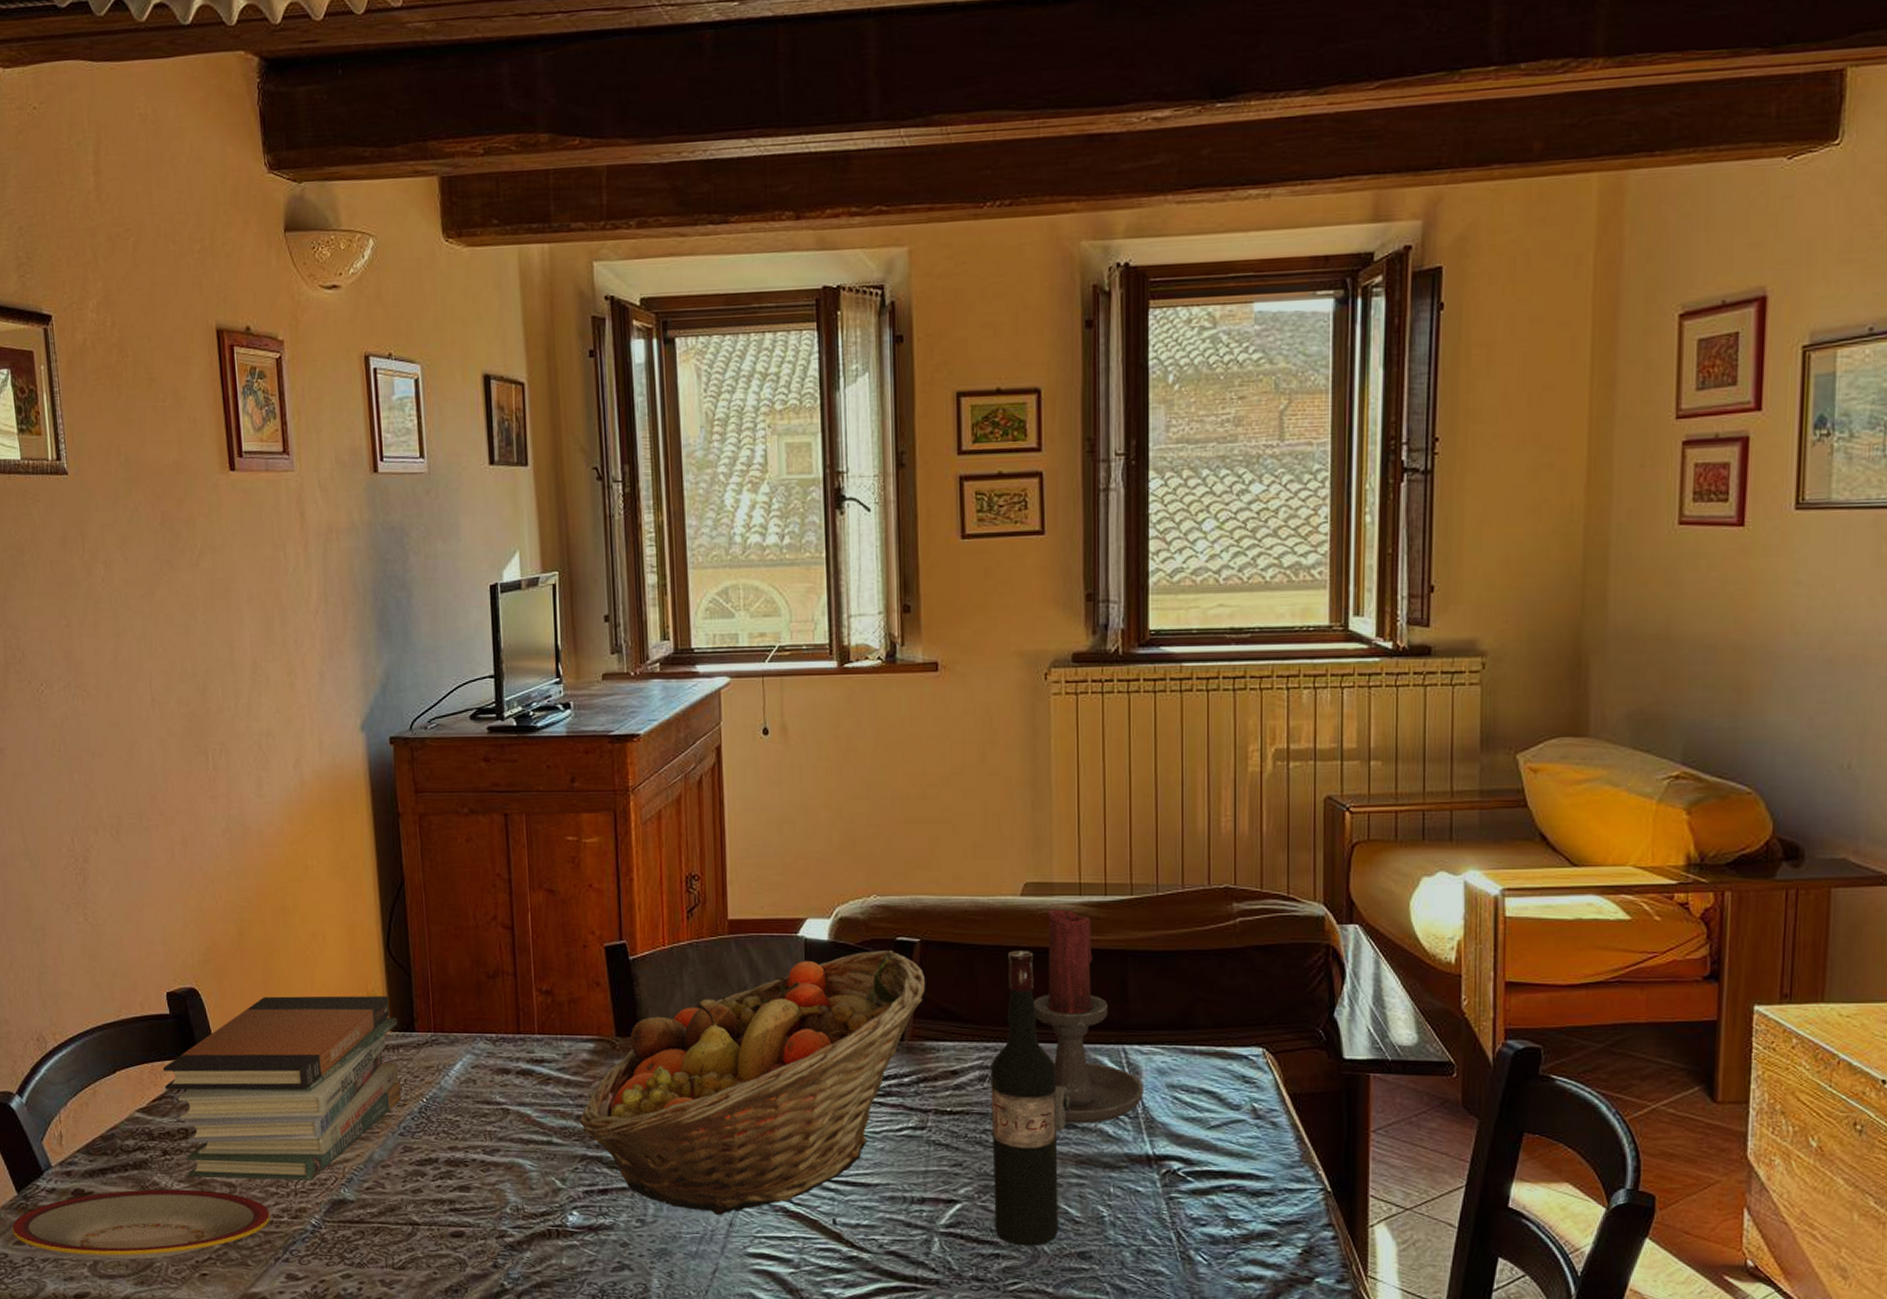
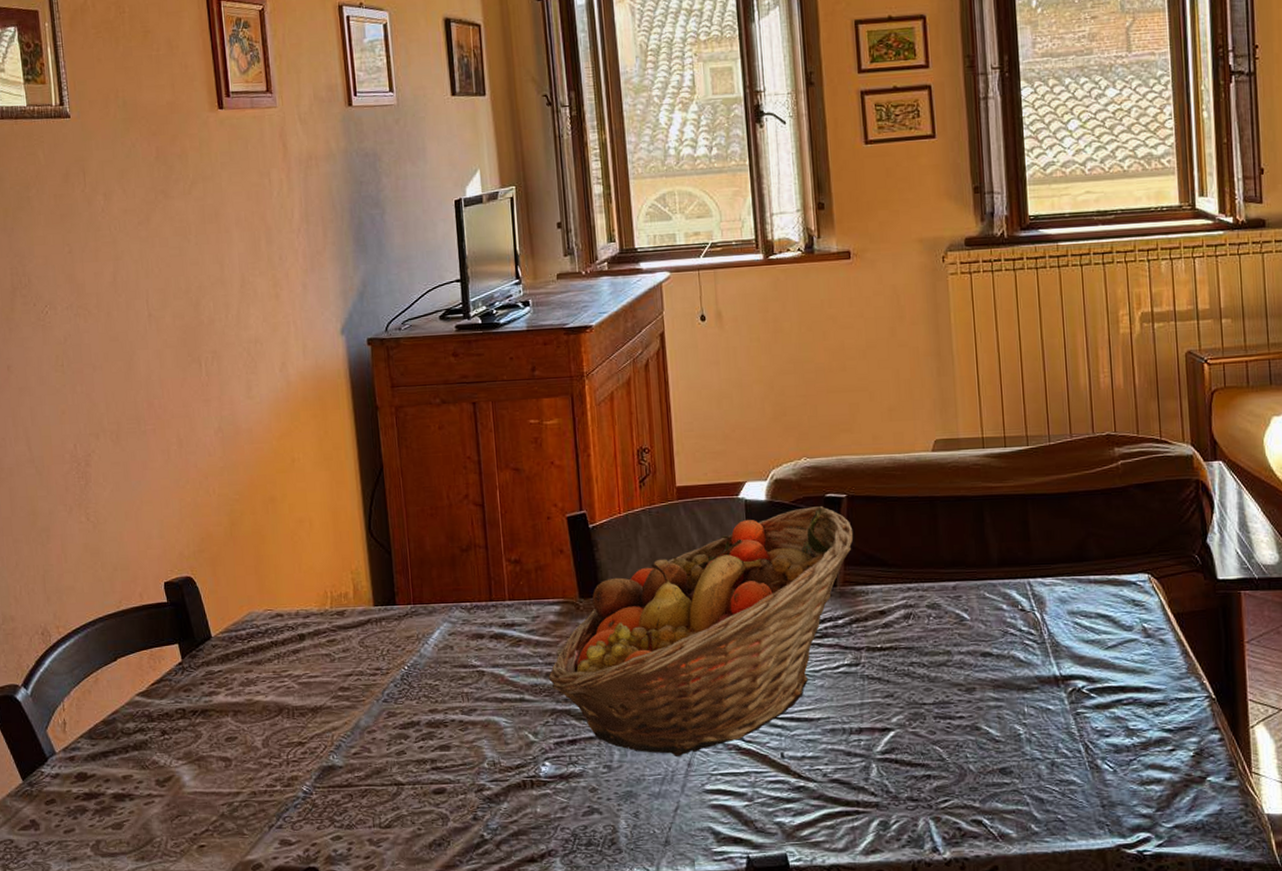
plate: present [12,1189,271,1260] -> none [17,766,265,838]
book stack: present [162,995,402,1181] -> none [161,574,385,754]
wine bottle: present [990,950,1059,1246] -> none [914,499,982,766]
candle holder: present [1033,909,1145,1131] -> none [948,461,1049,659]

